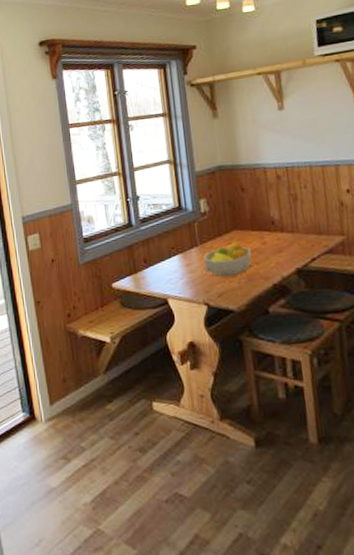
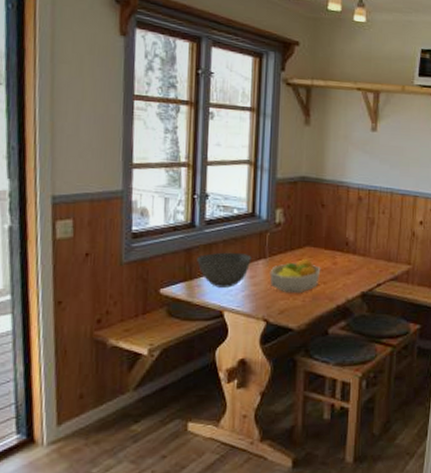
bowl: none [138,244,185,278] -> present [197,252,252,287]

